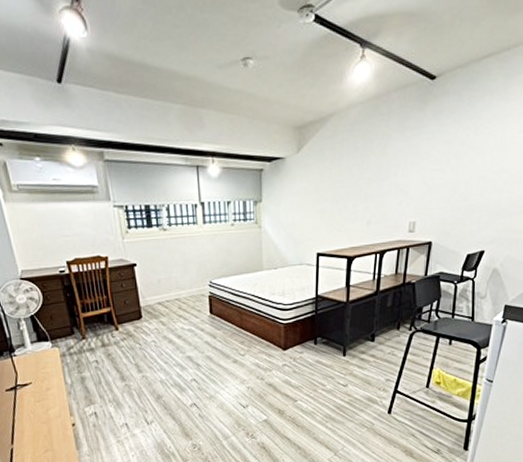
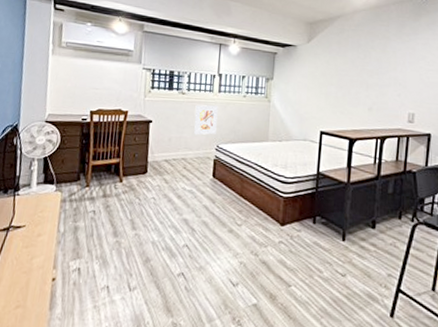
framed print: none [180,239,207,274] -> present [194,105,218,135]

